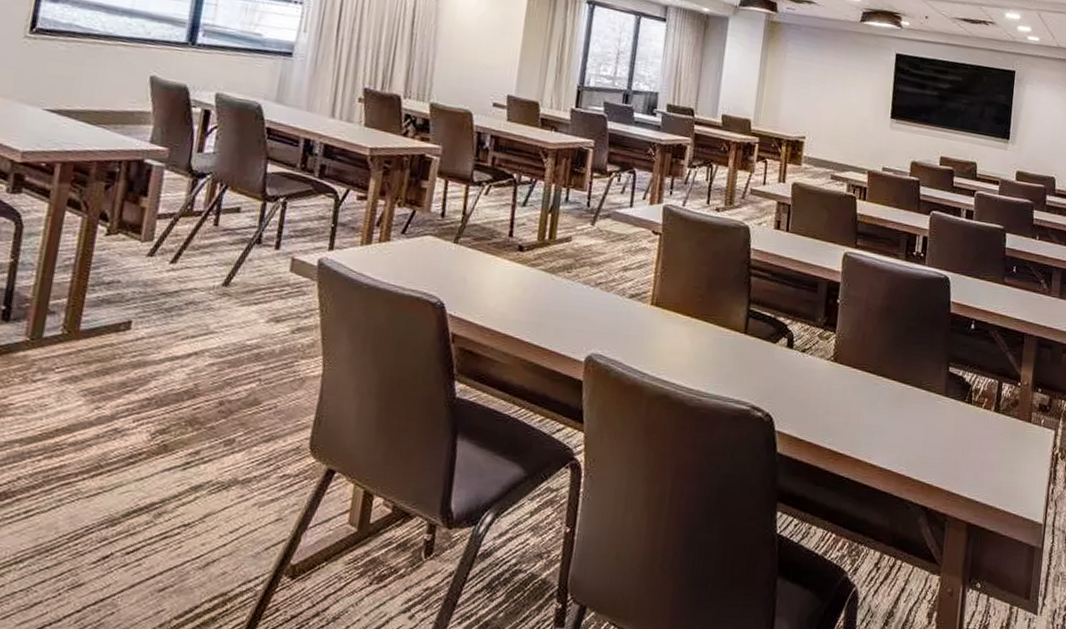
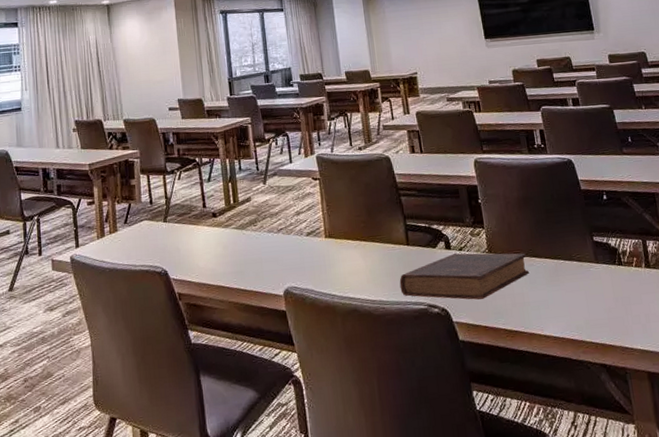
book: none [724,354,874,412] -> present [399,253,529,300]

